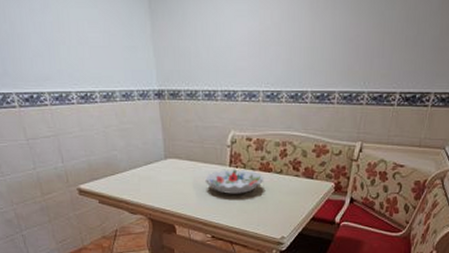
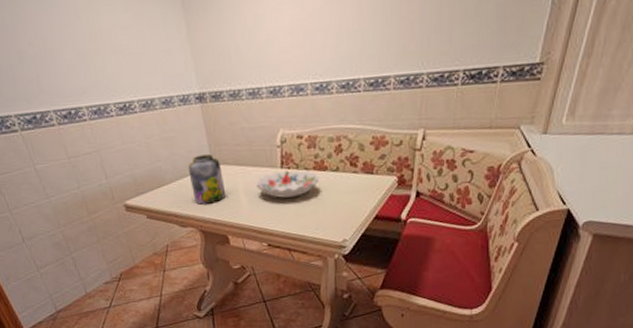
jar: none [142,148,175,194] -> present [188,154,225,205]

